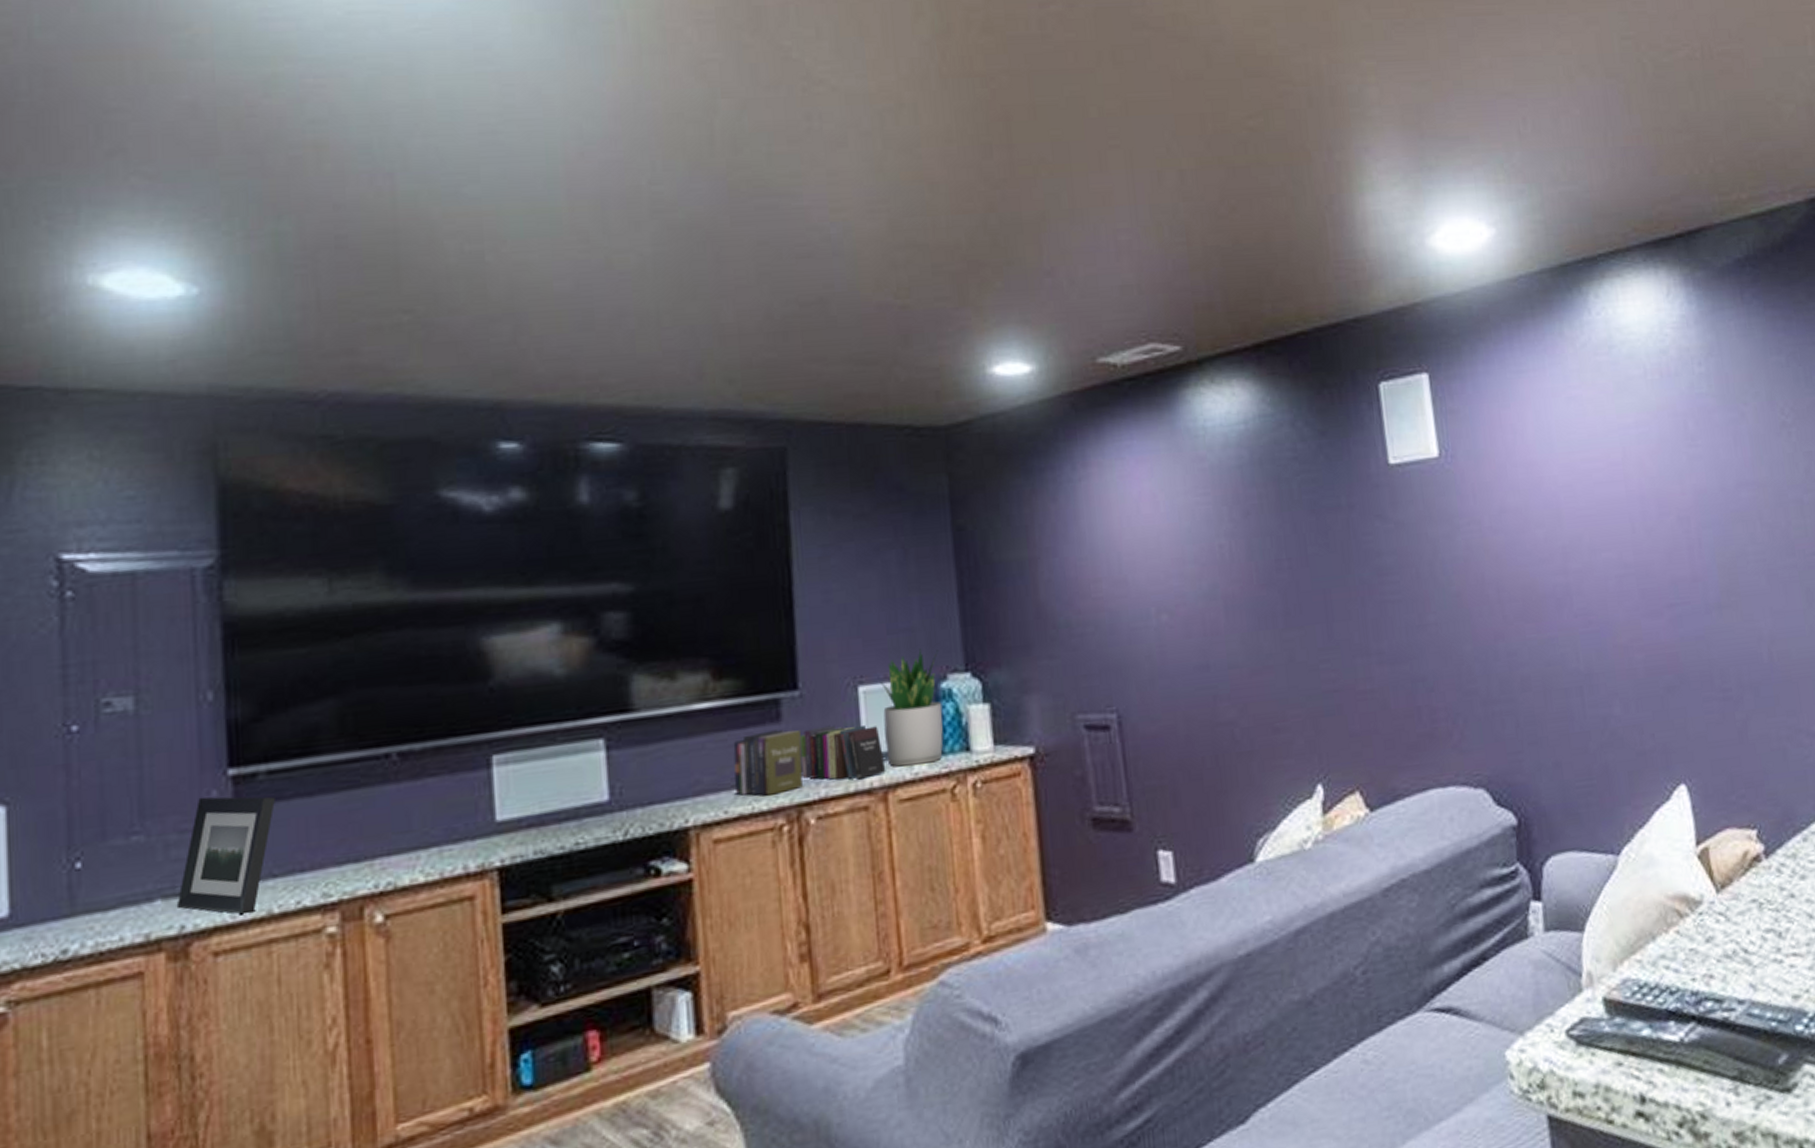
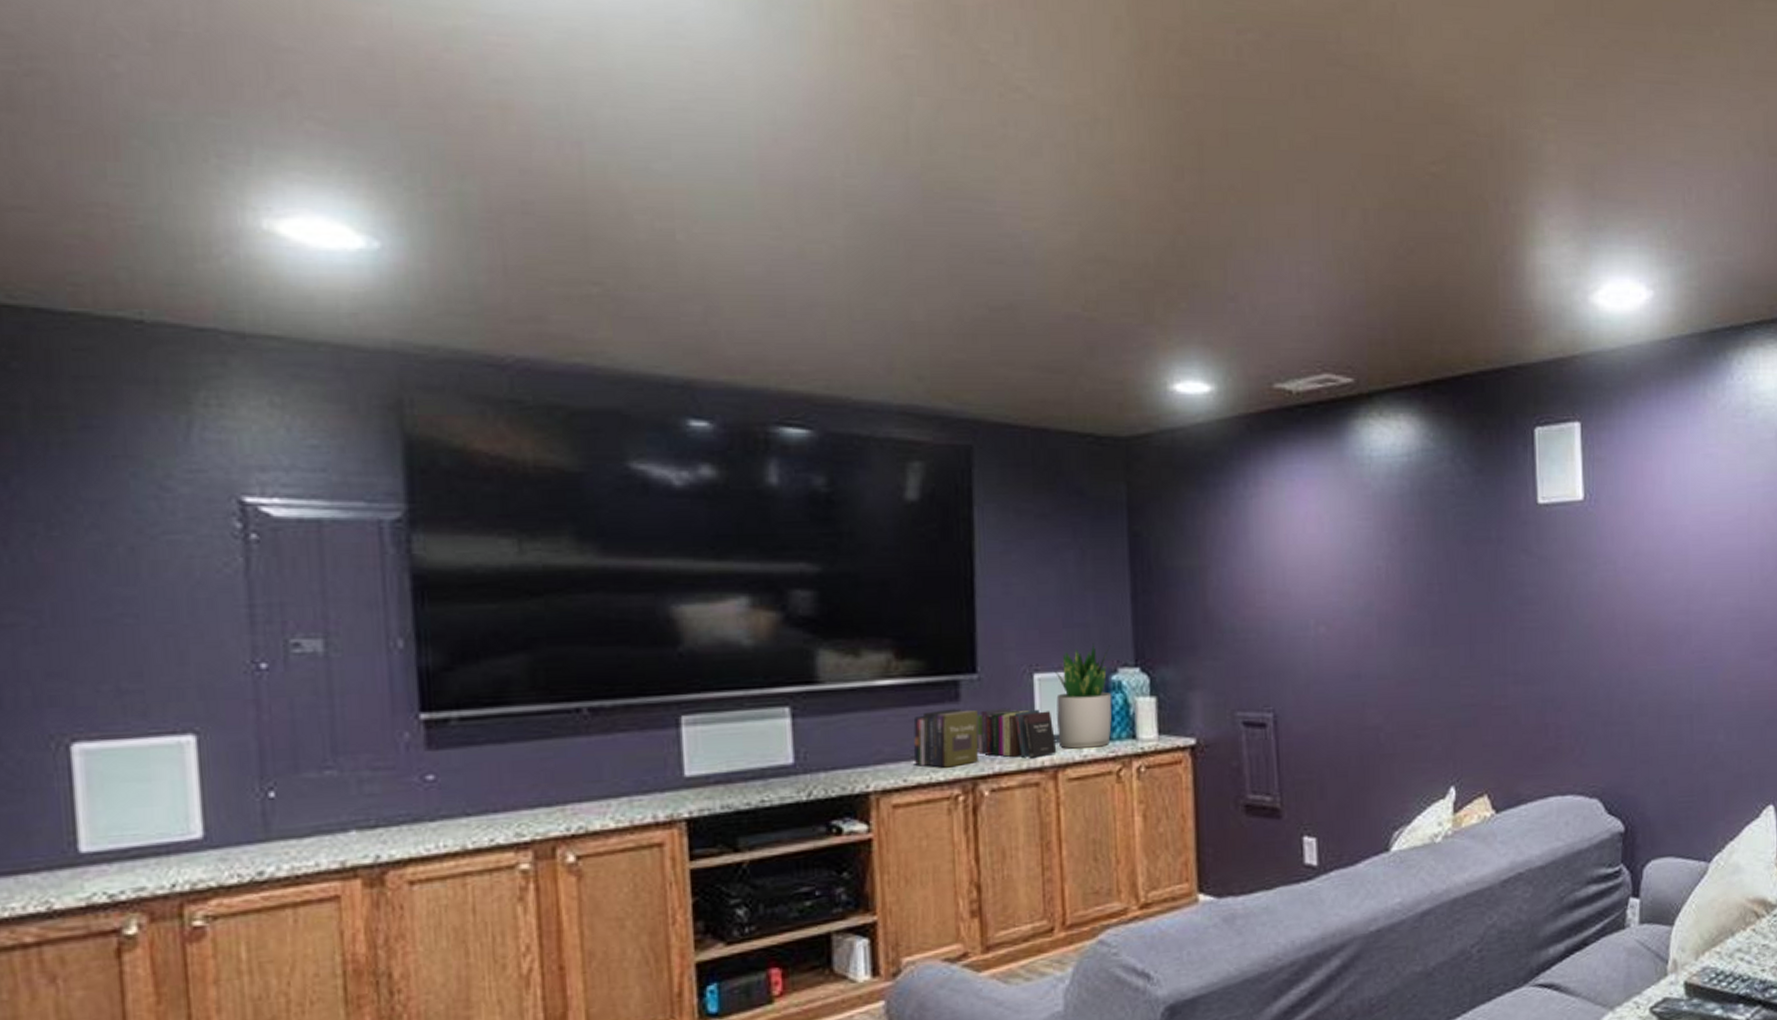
picture frame: present [176,796,275,915] -> none [371,738,468,849]

